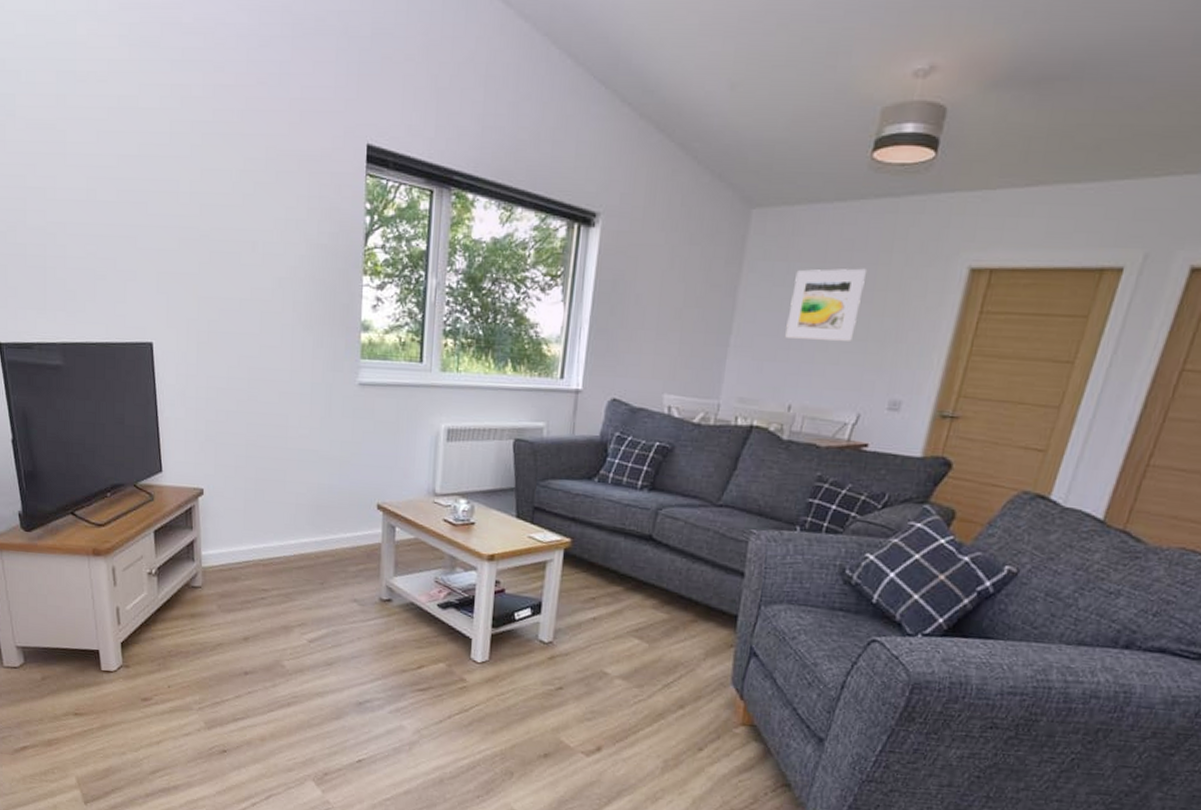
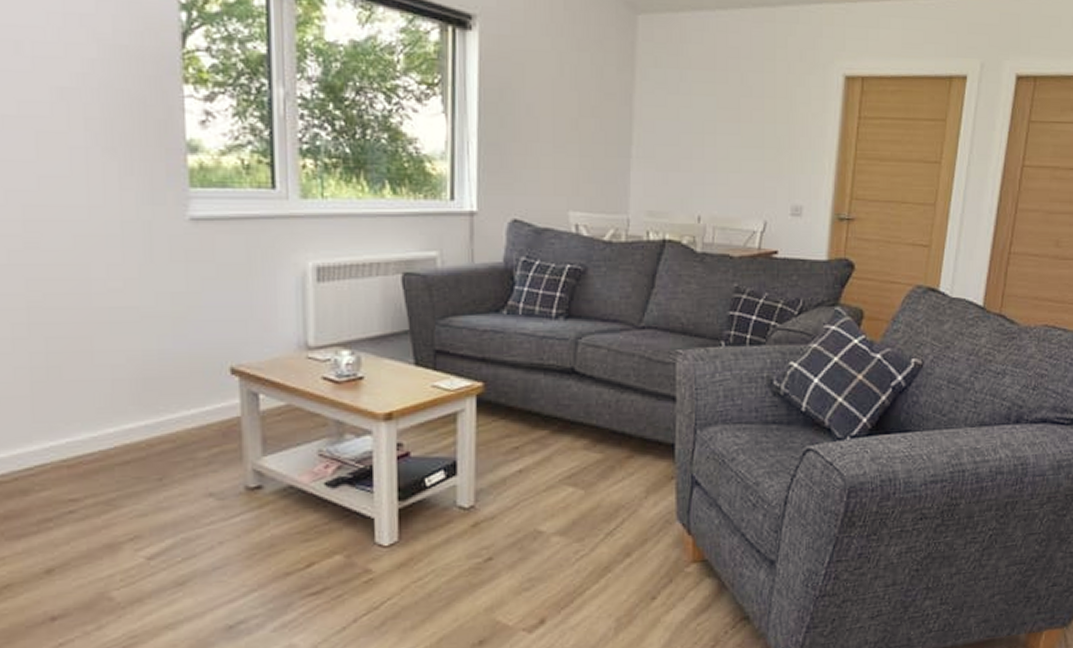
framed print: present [785,268,866,341] -> none [686,76,754,149]

